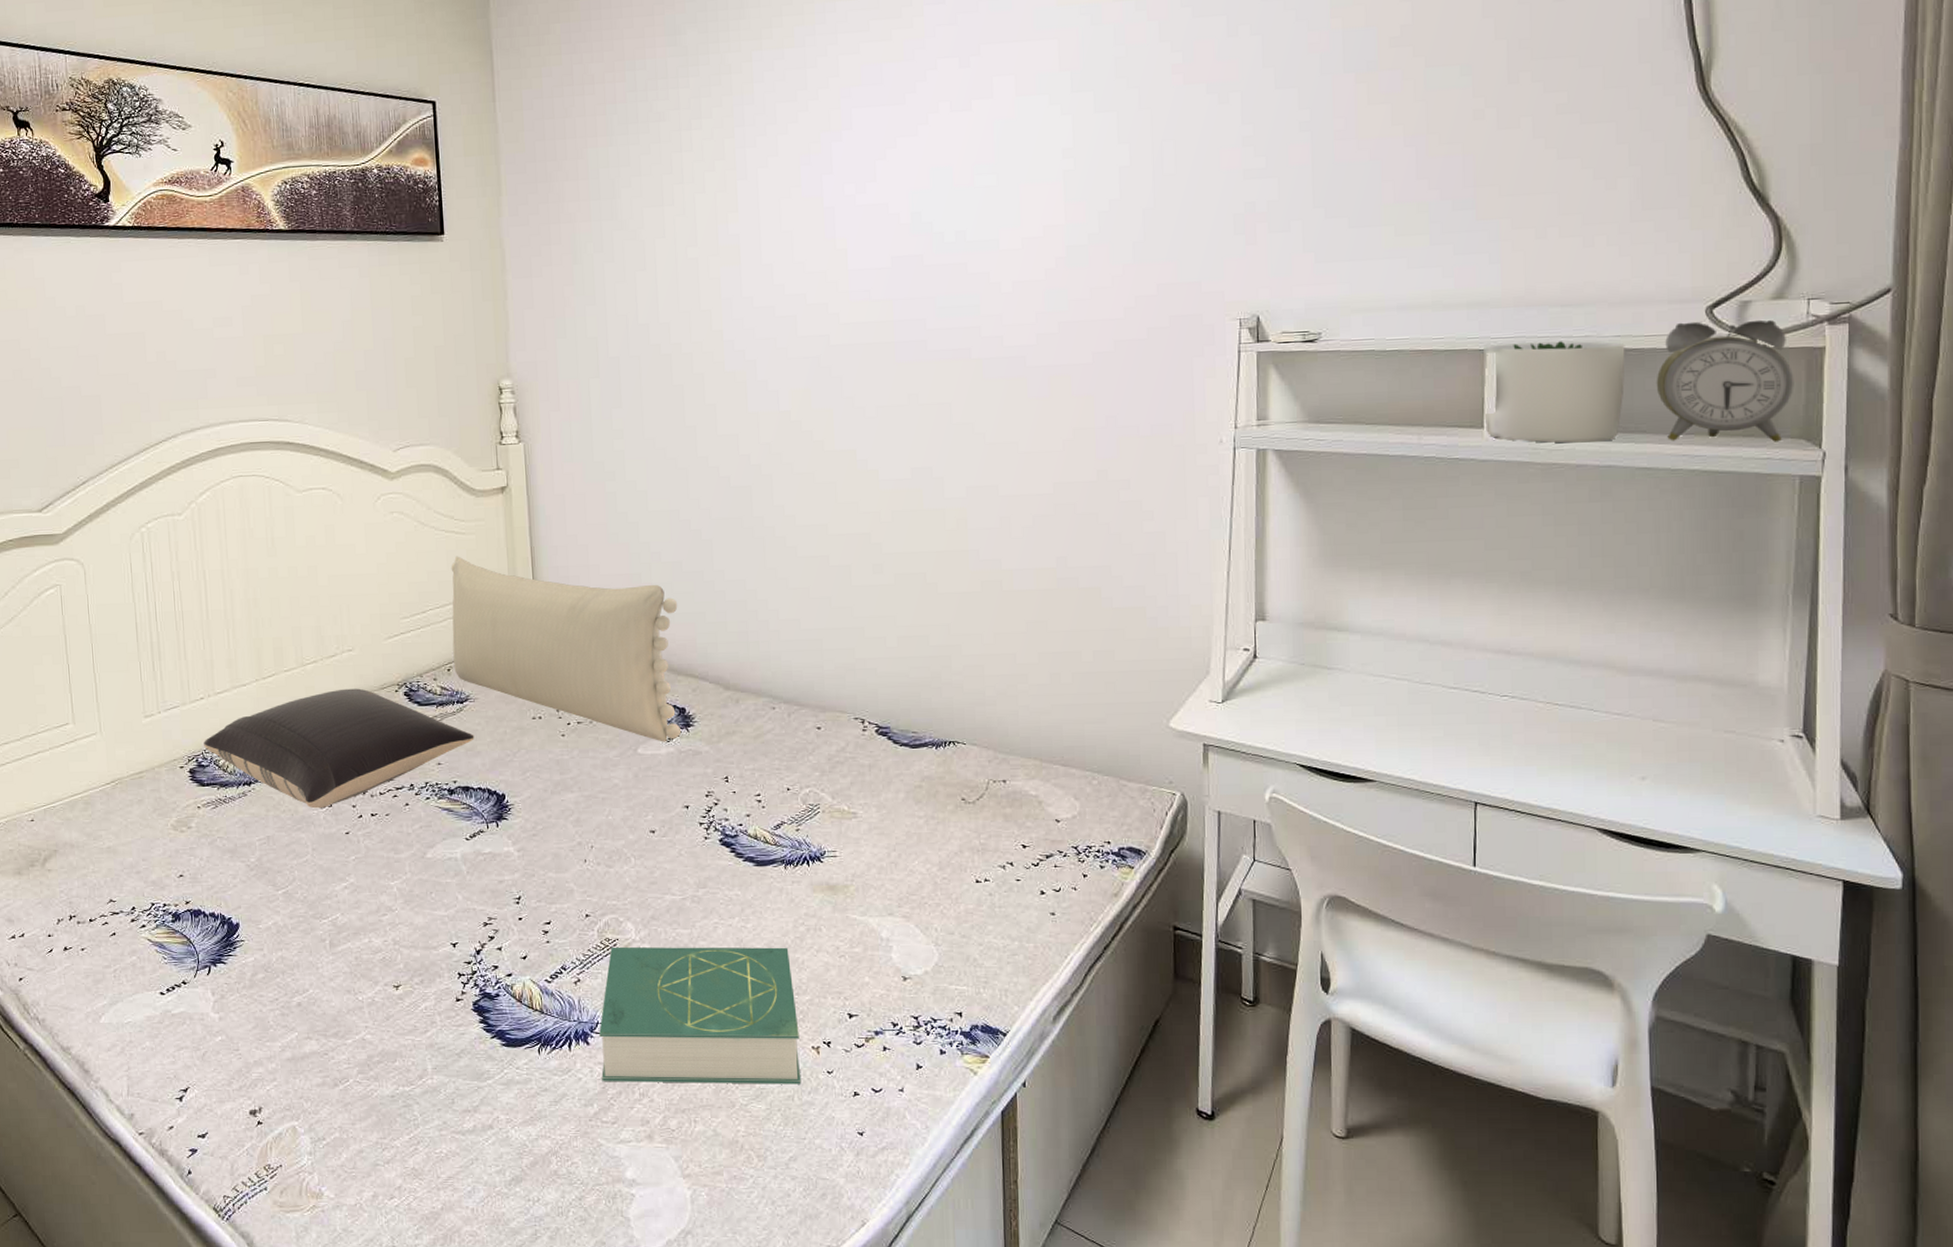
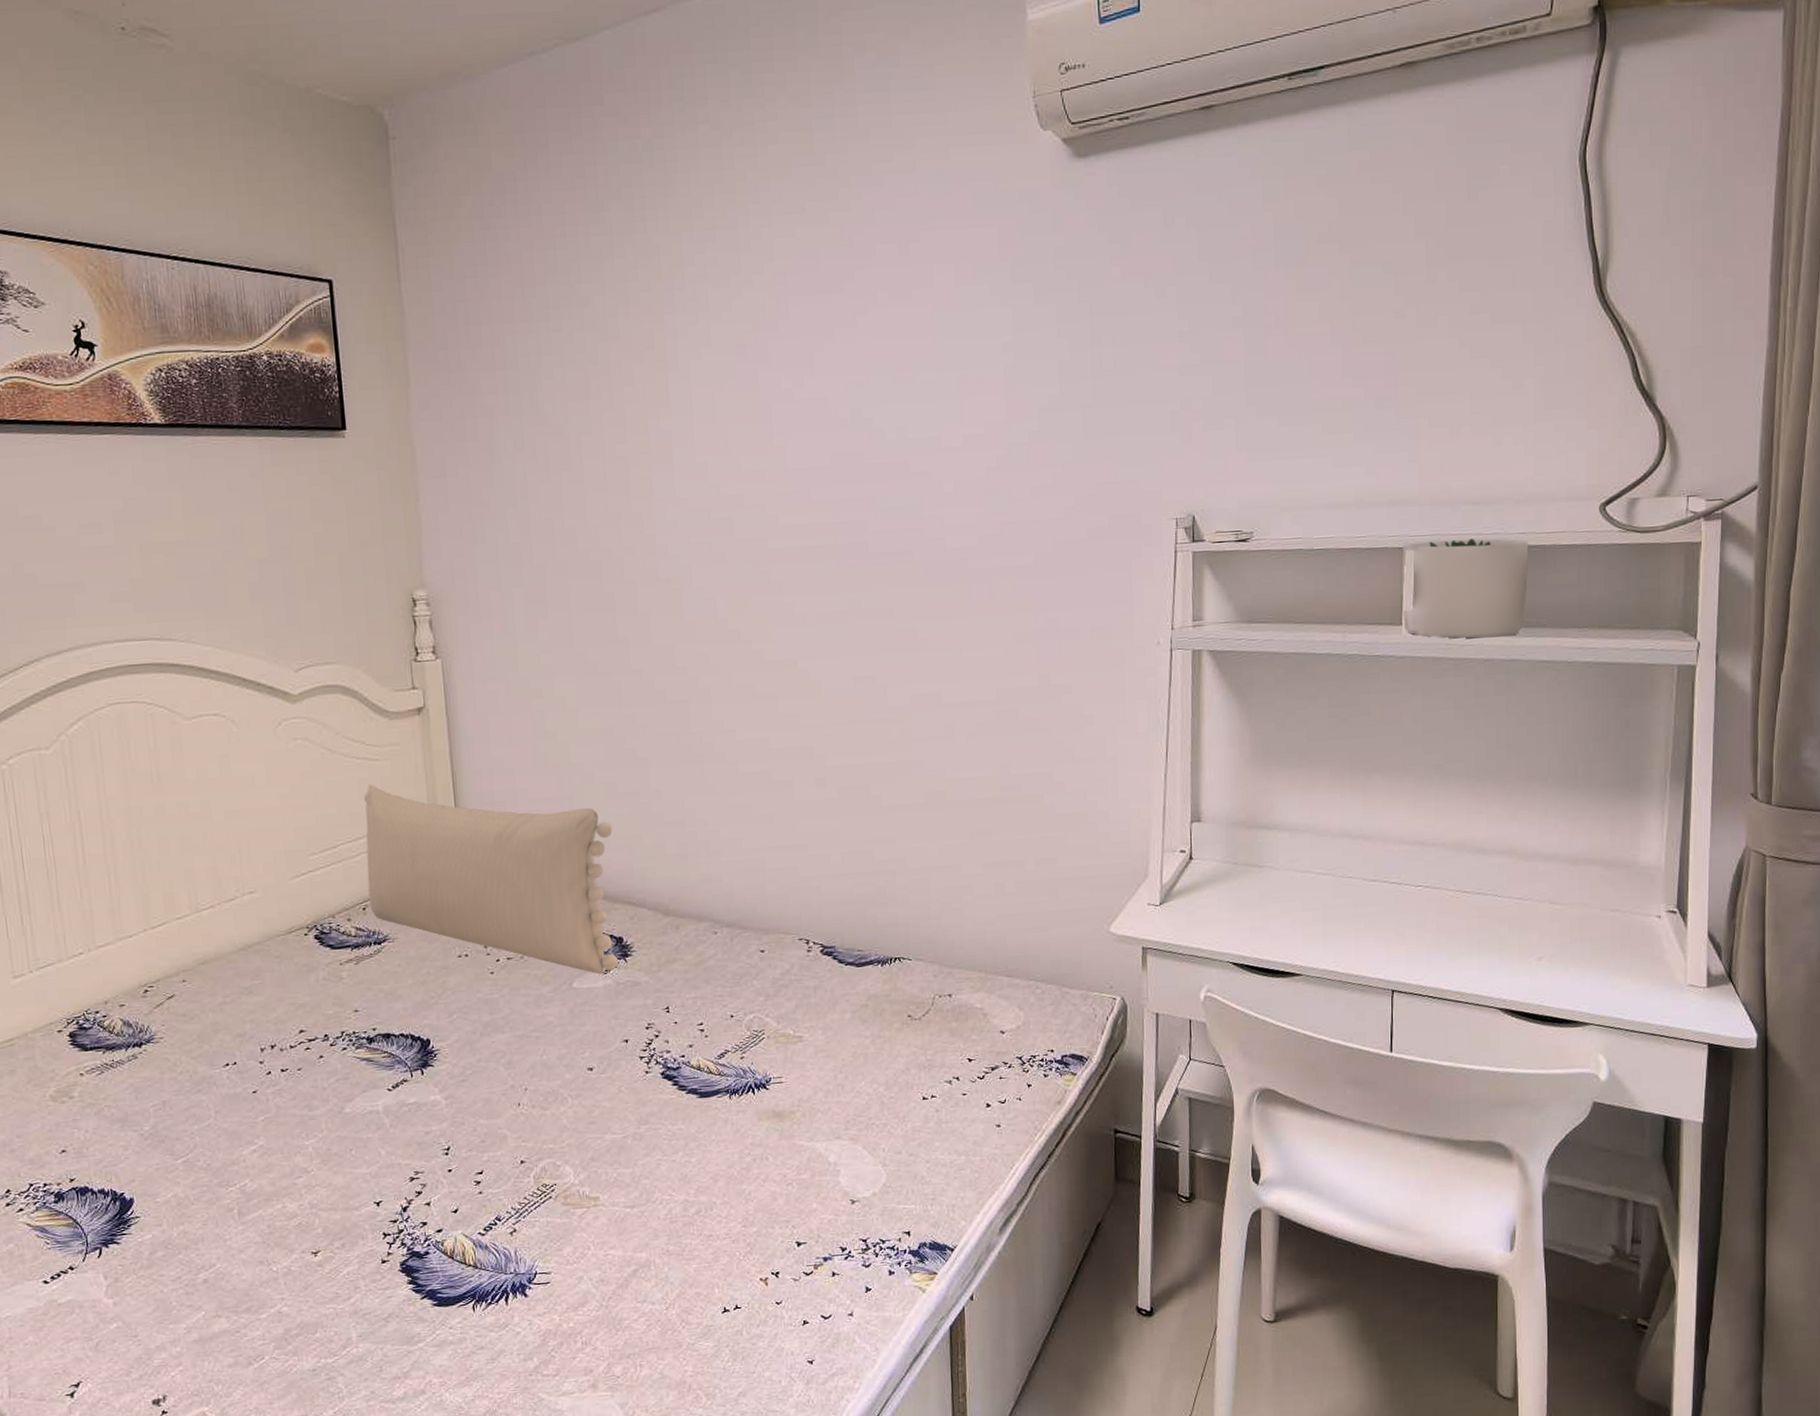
pillow: present [204,688,474,809] -> none [85,933,395,1068]
book: present [599,946,802,1084] -> none [538,1179,750,1333]
alarm clock: present [1656,319,1794,442] -> none [1555,516,1675,635]

